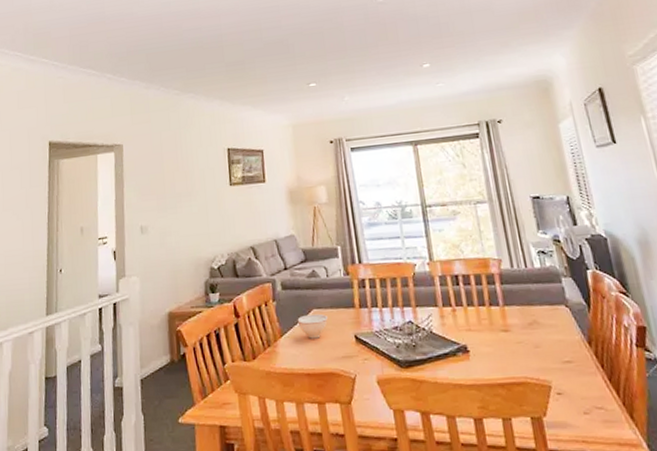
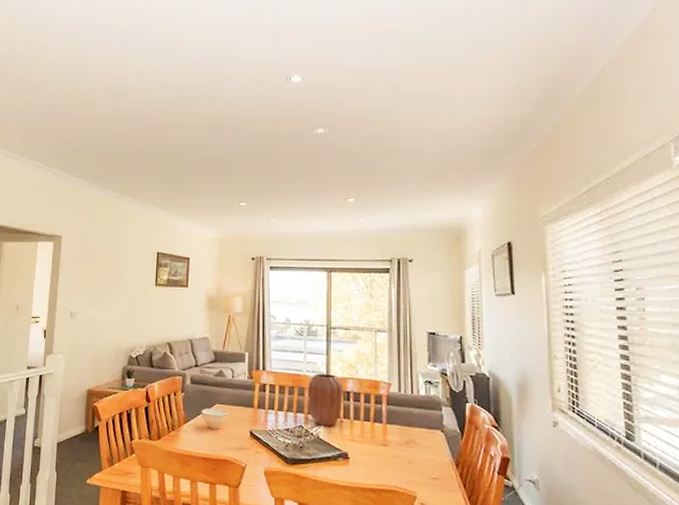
vase: none [411,258,453,319] -> present [309,374,342,427]

